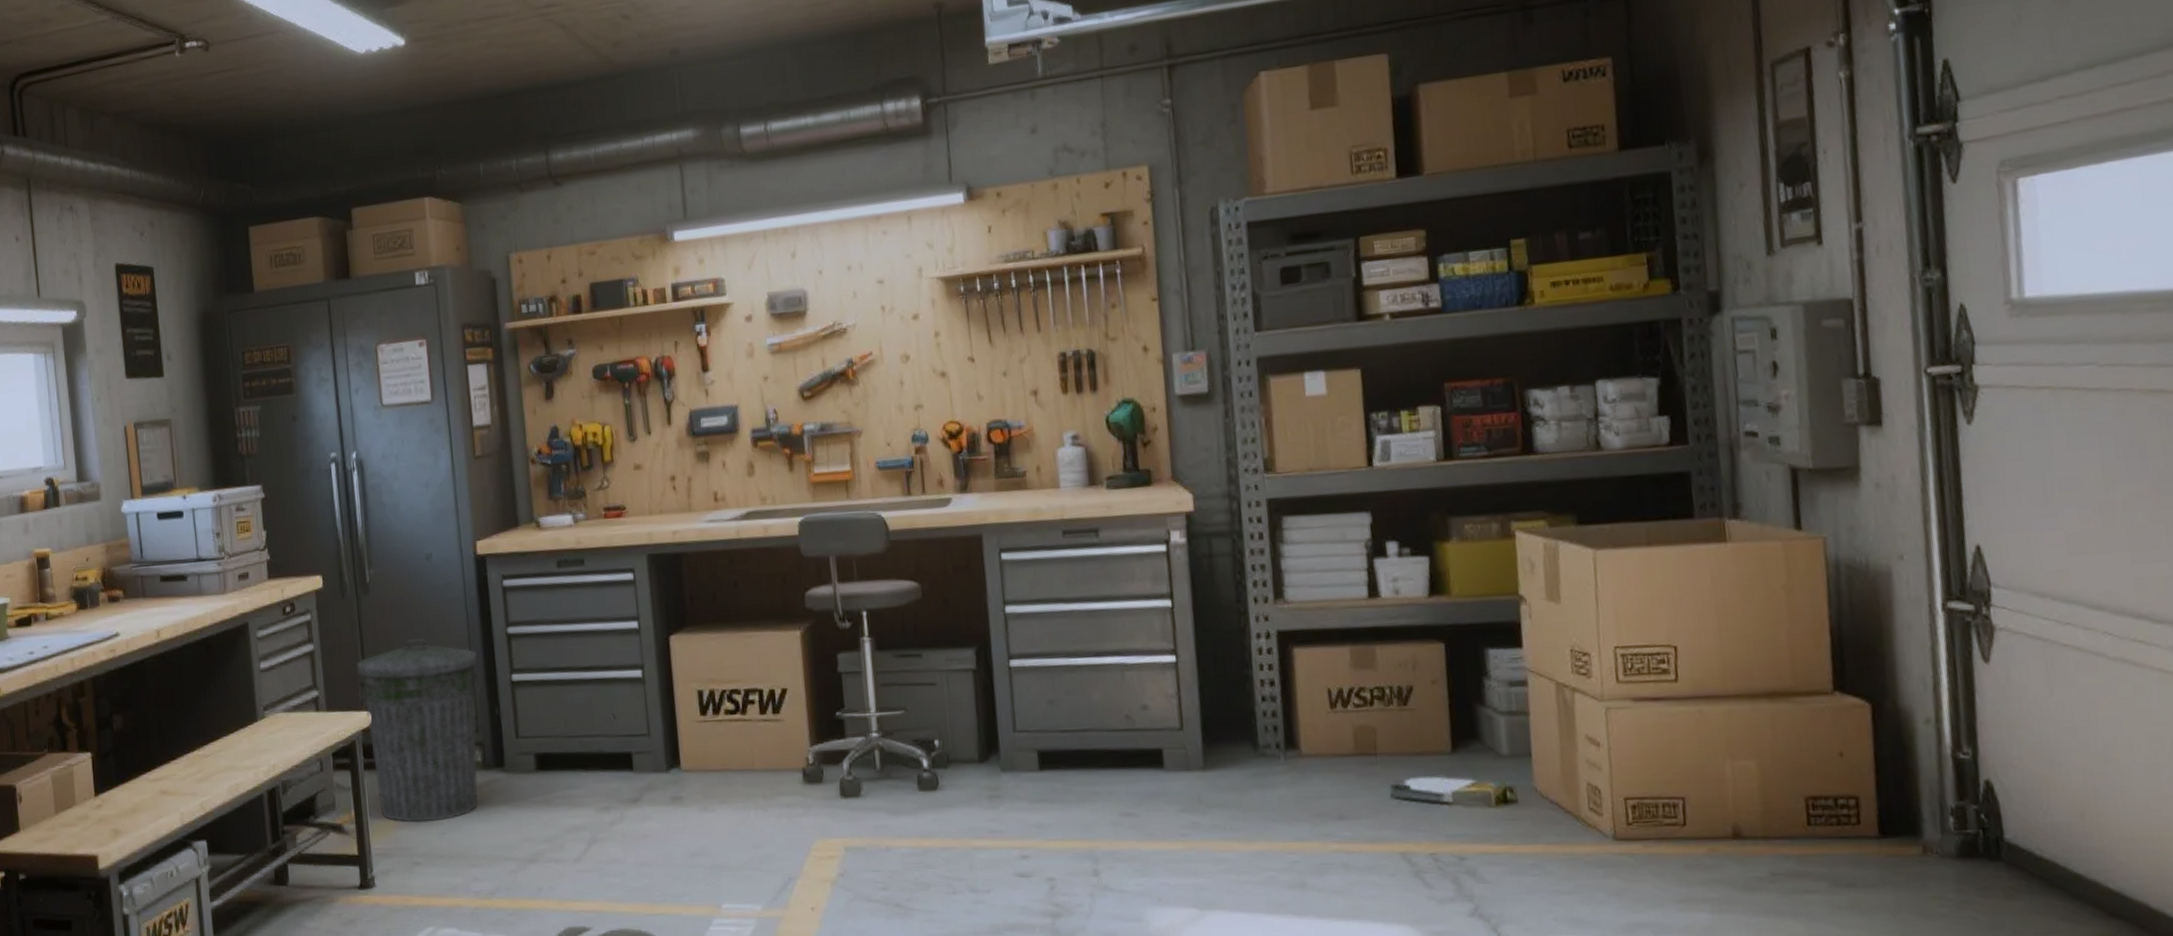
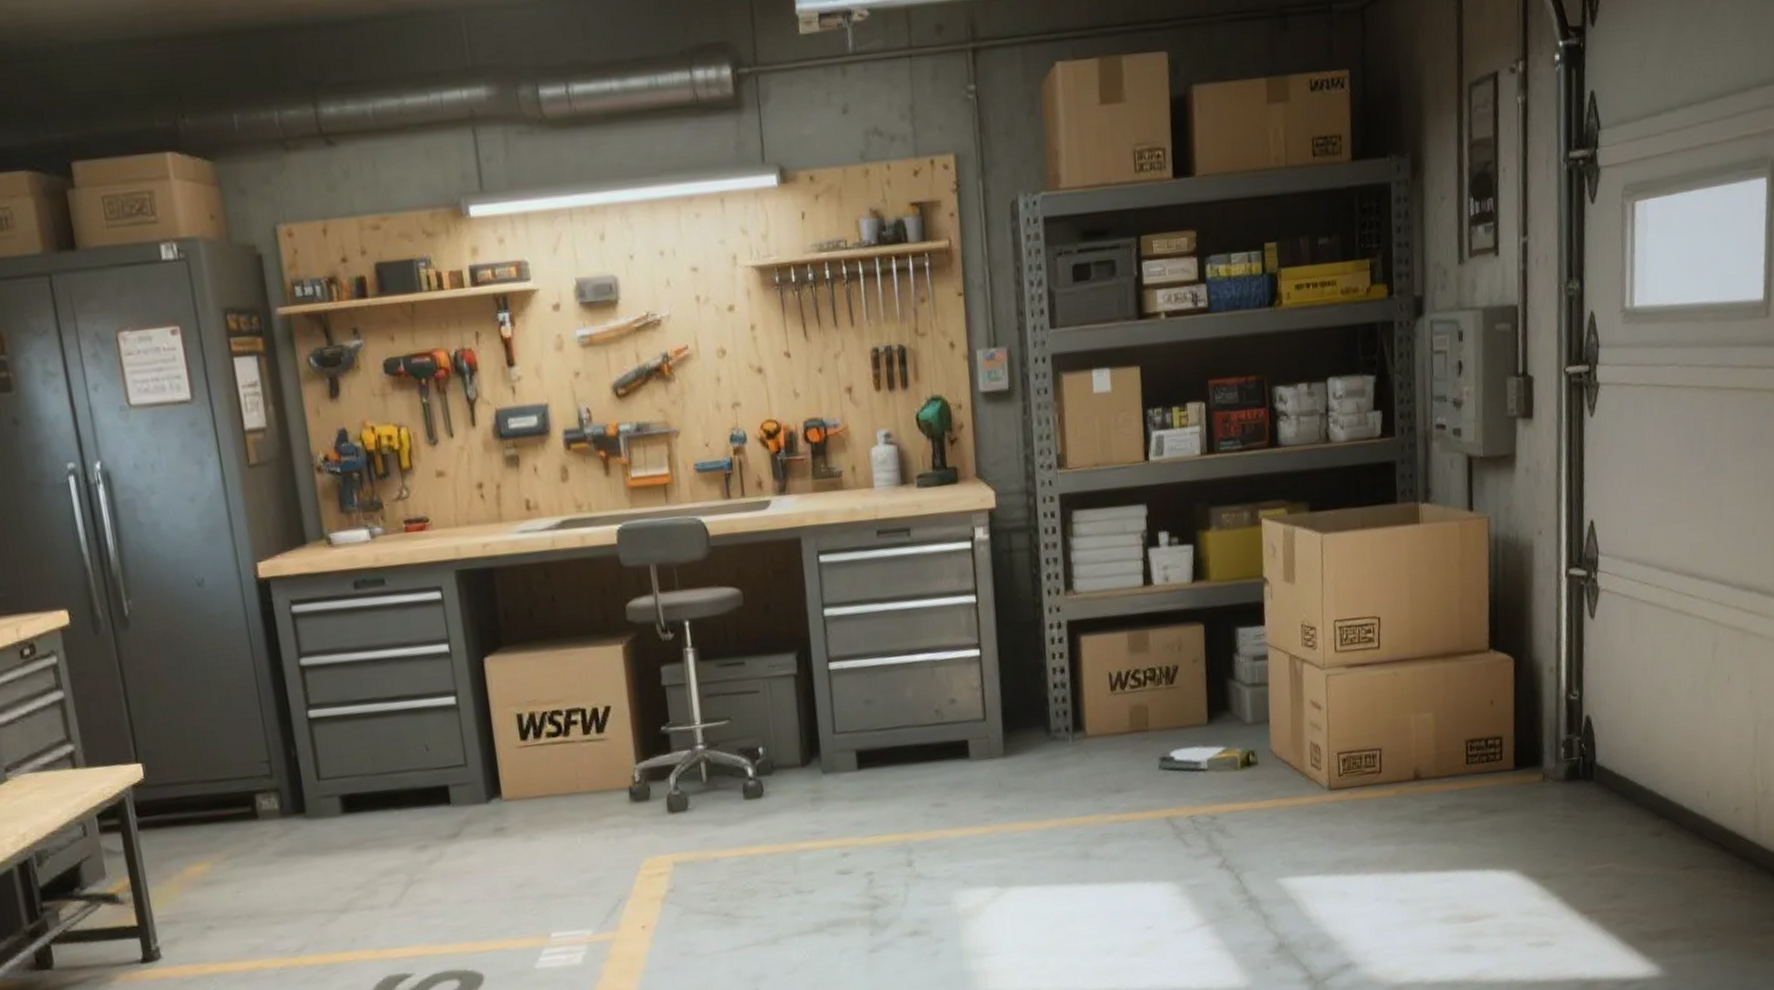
trash can: present [356,639,480,823] -> none [119,677,277,885]

